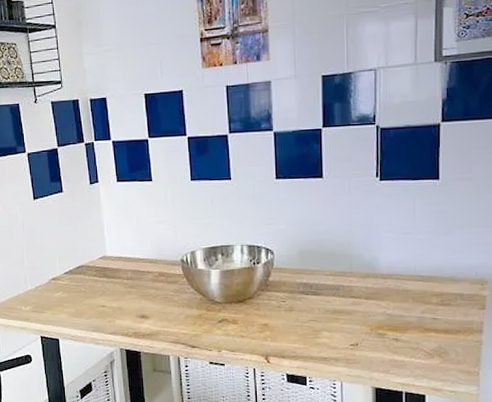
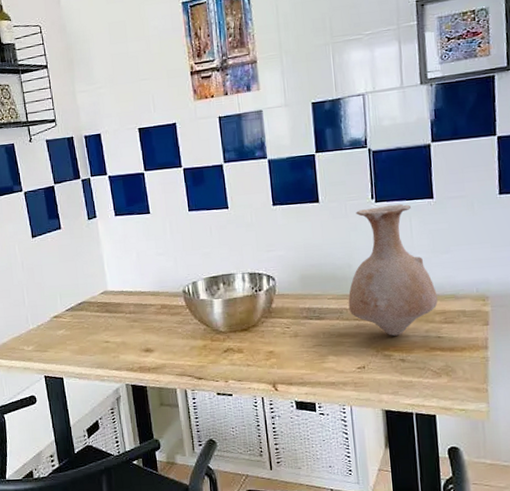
vase: none [345,183,436,315] -> present [348,203,438,336]

